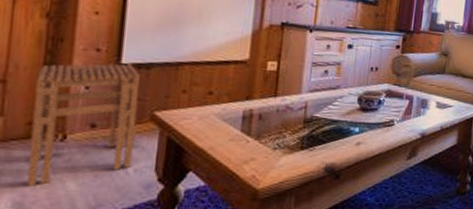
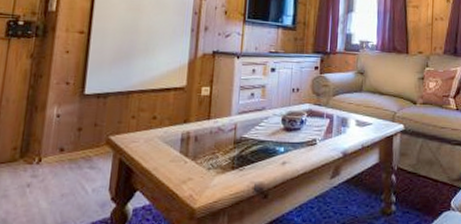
stool: present [26,63,141,188] -> none [9,94,100,206]

